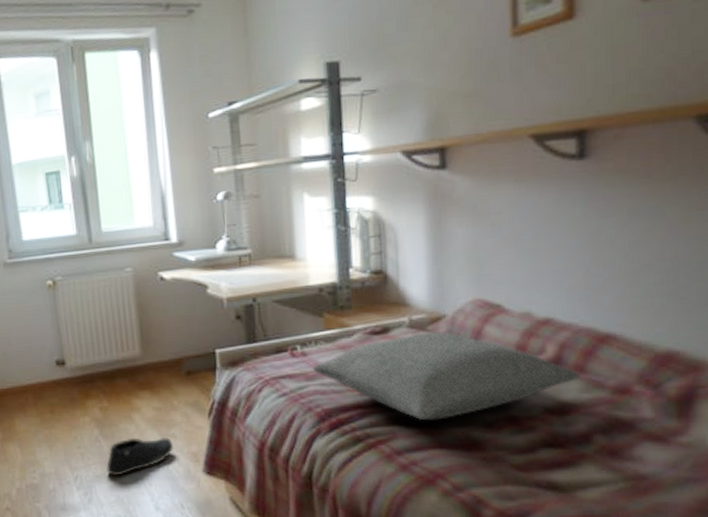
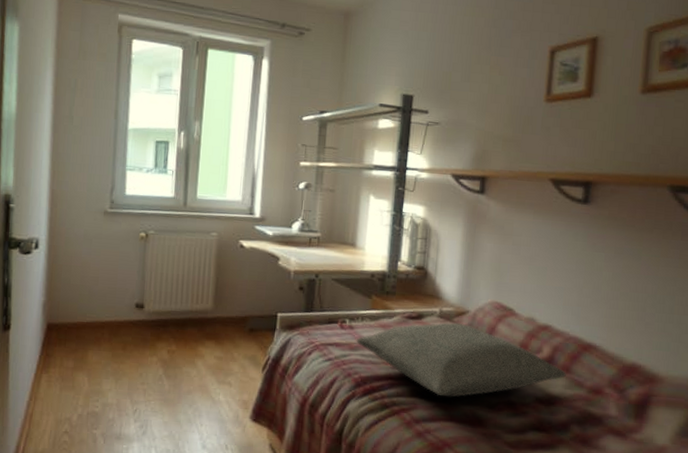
shoe: present [106,437,175,476] -> none [163,380,229,414]

